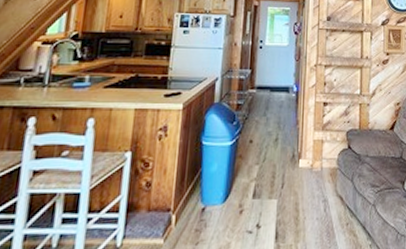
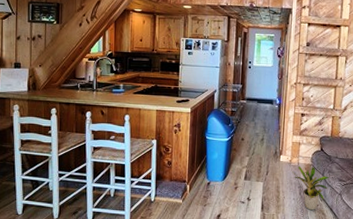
potted plant: none [313,171,360,233] -> present [291,166,330,211]

